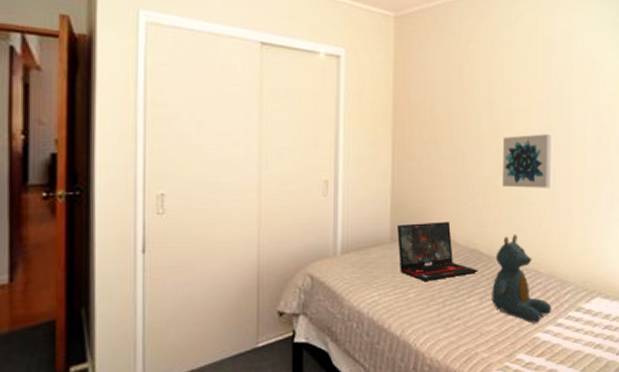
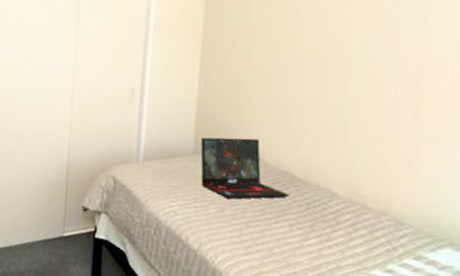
teddy bear: present [492,233,551,324] -> none [304,159,380,265]
wall art: present [503,134,551,188] -> none [326,47,395,112]

